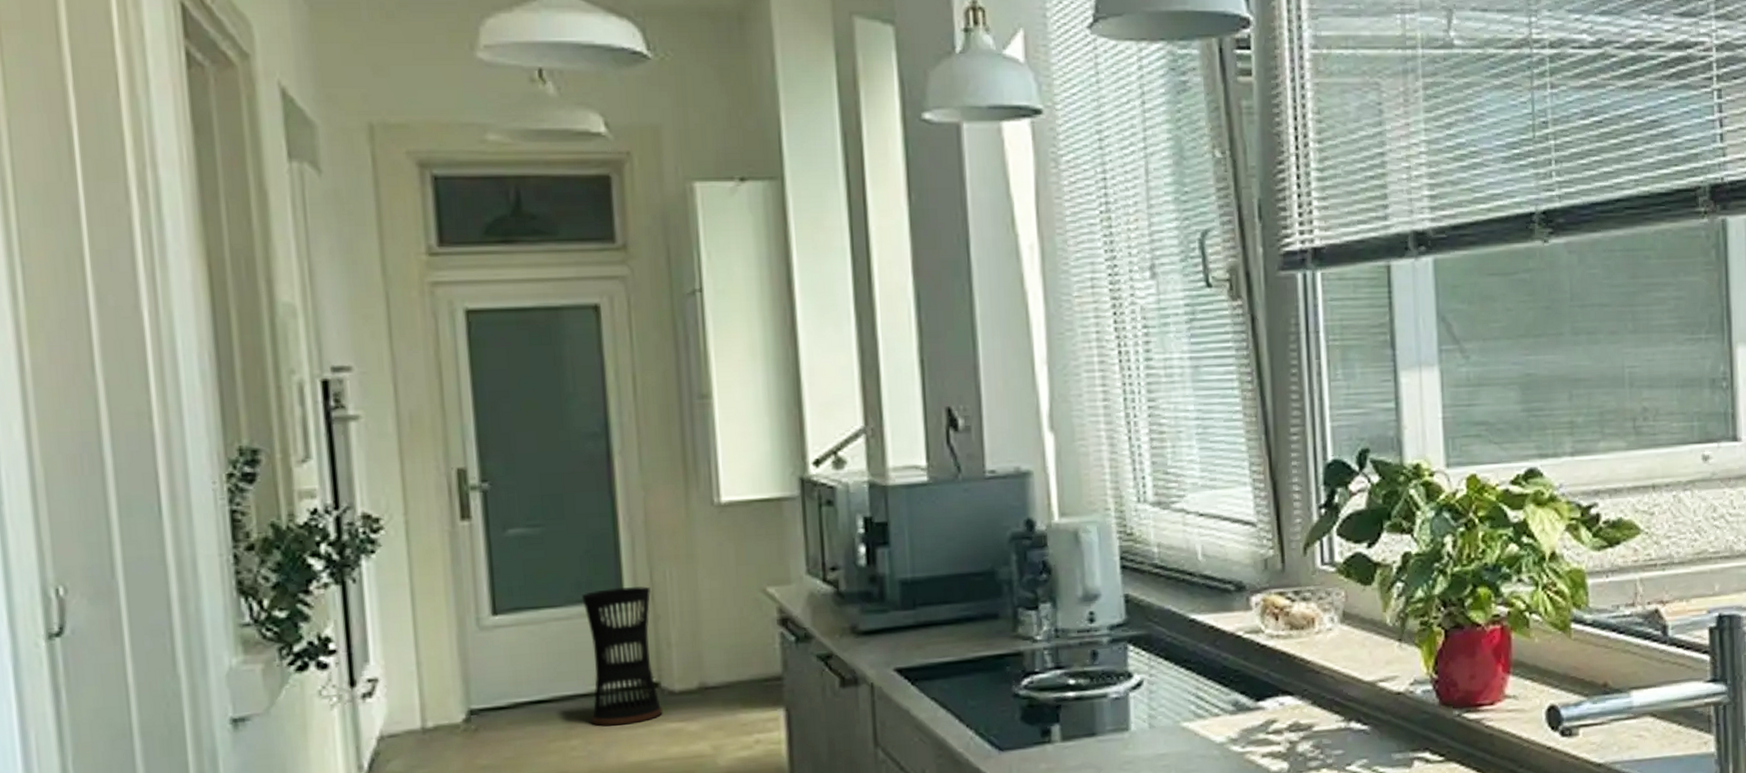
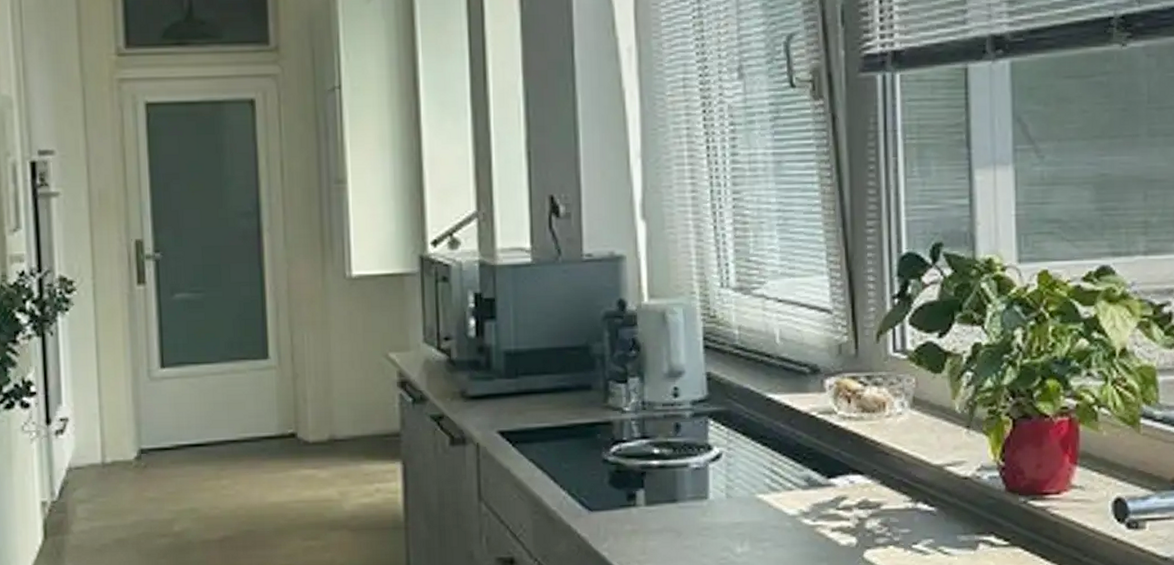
umbrella stand: present [581,586,663,726] -> none [233,347,299,470]

